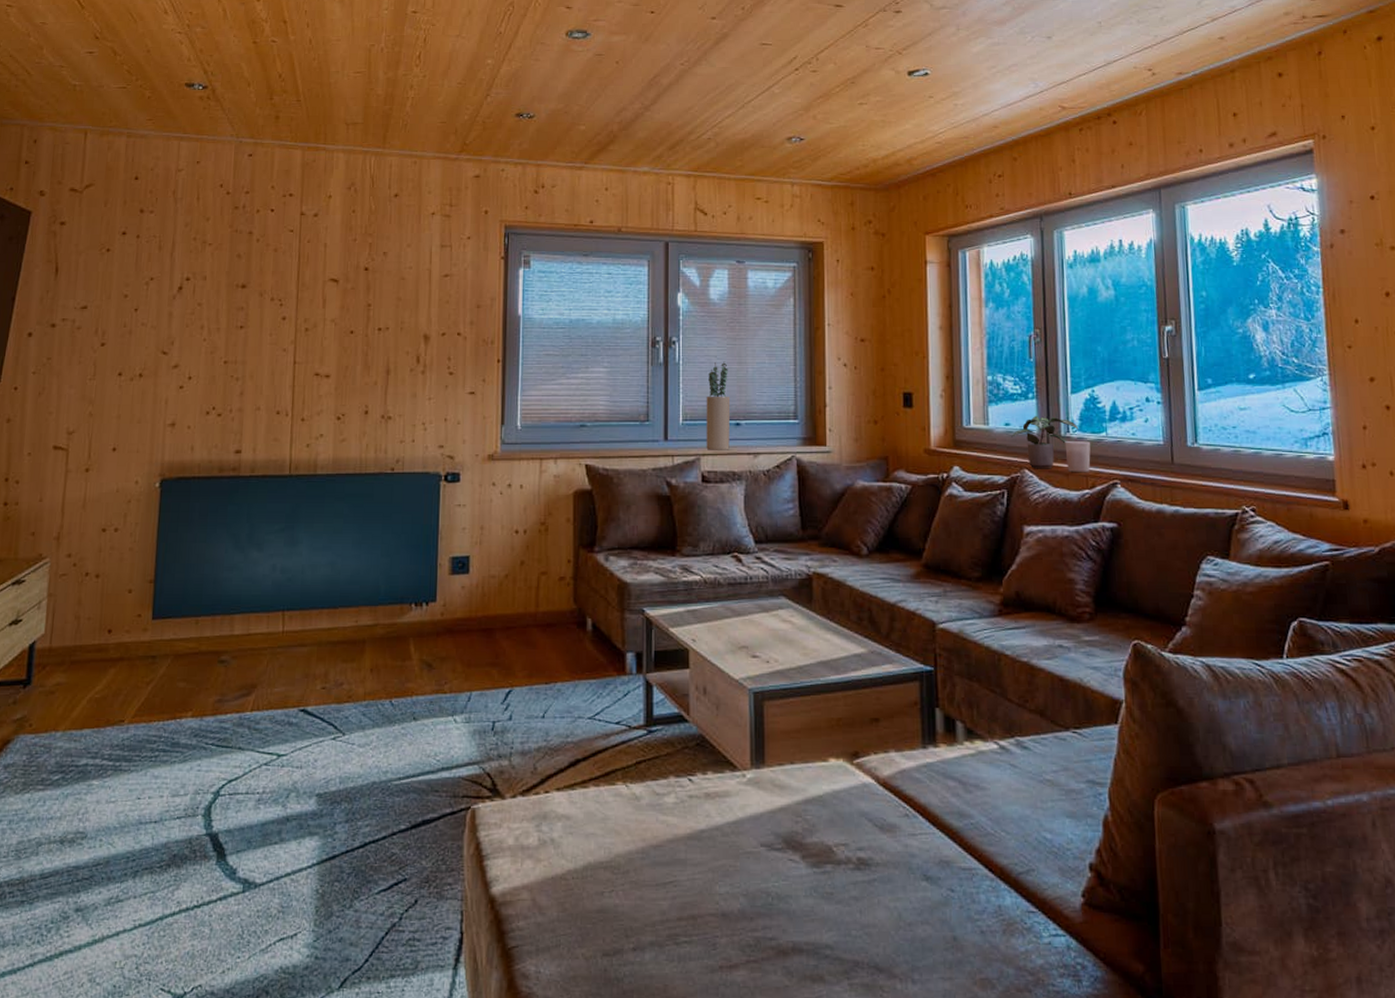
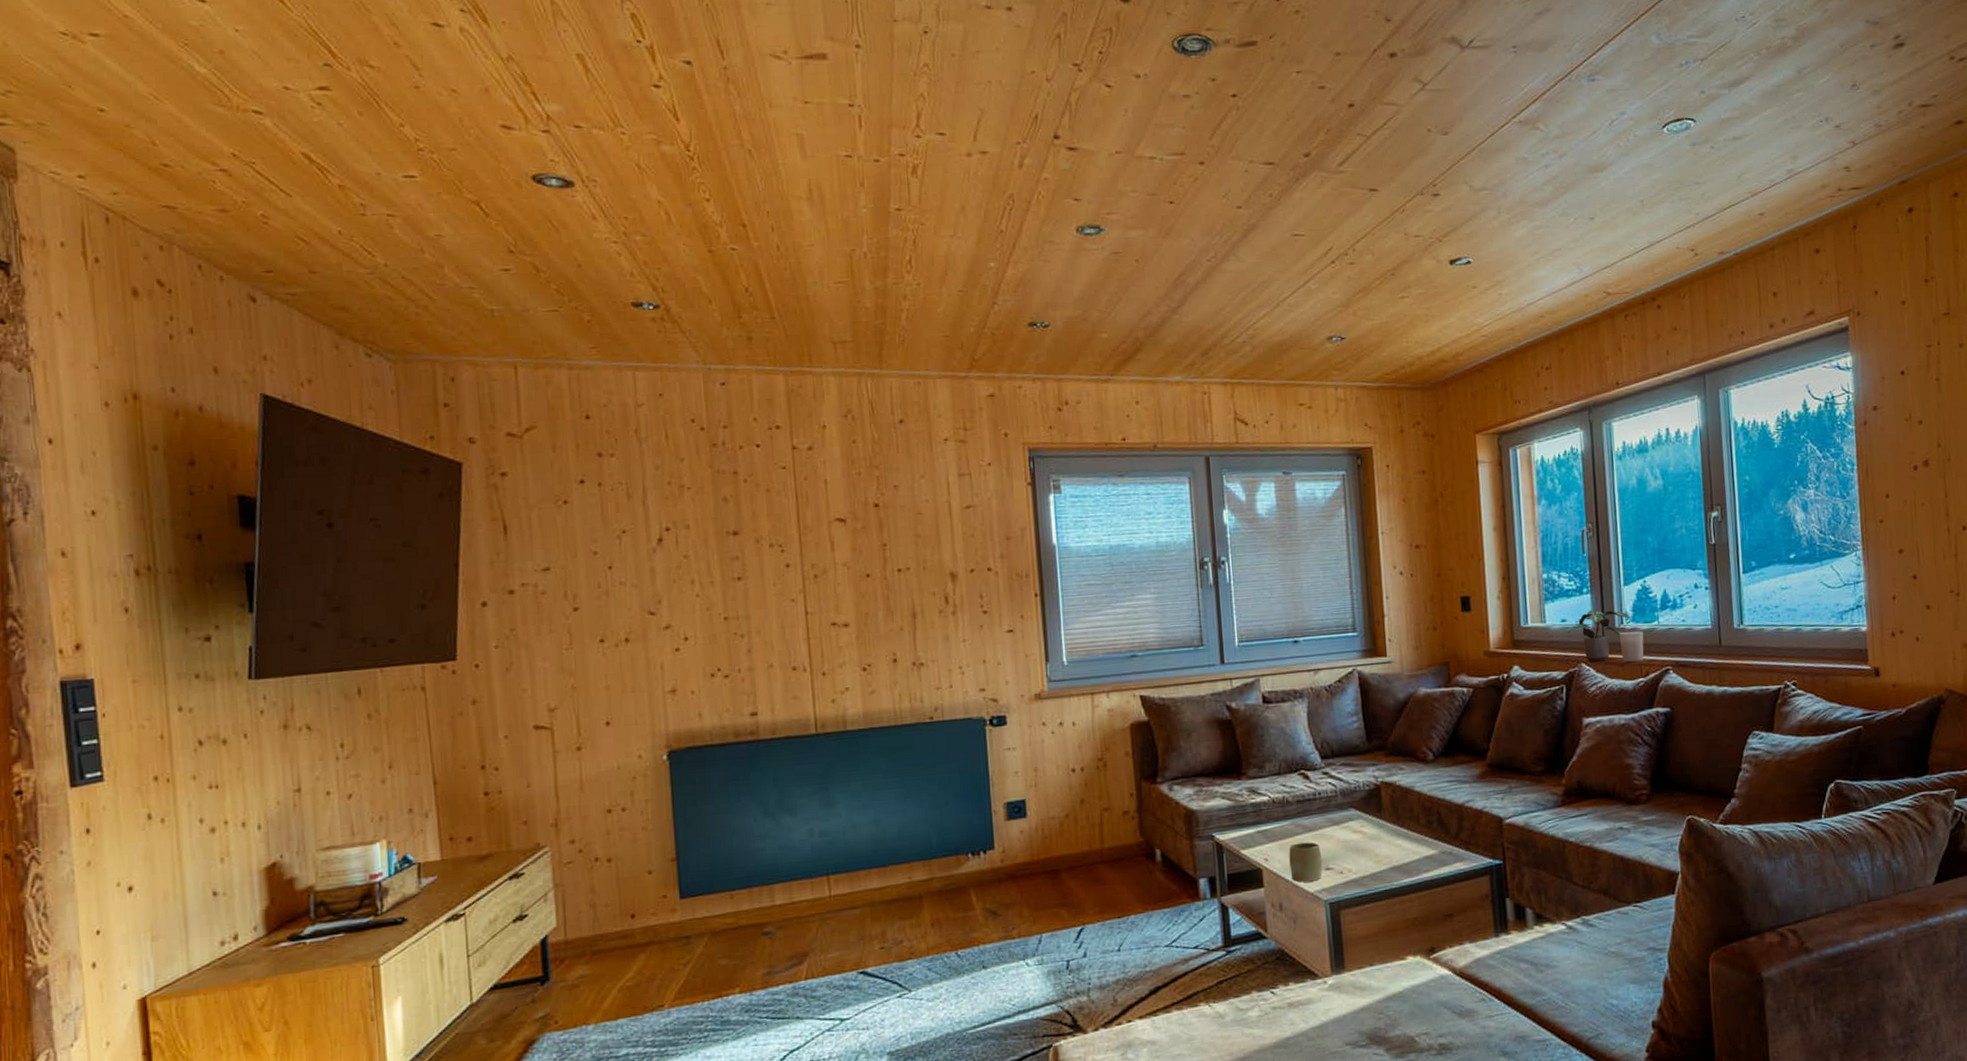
vase: present [706,361,730,451] -> none [1261,578,1289,671]
mug: none [717,626,750,668] -> present [1289,842,1323,883]

